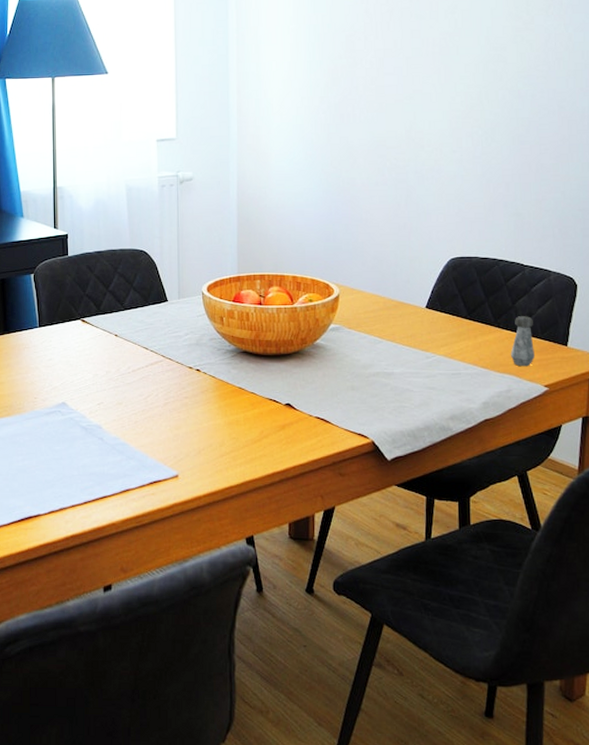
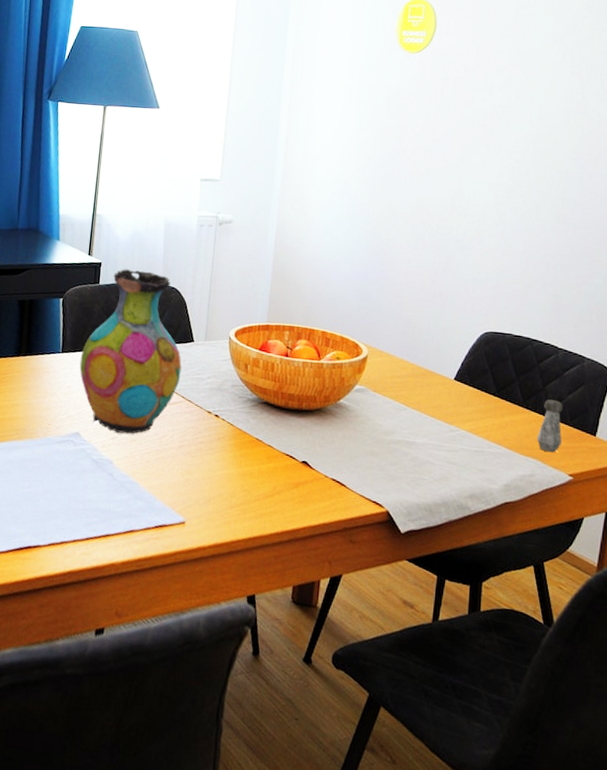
vase: none [58,237,159,399] -> present [79,268,182,434]

